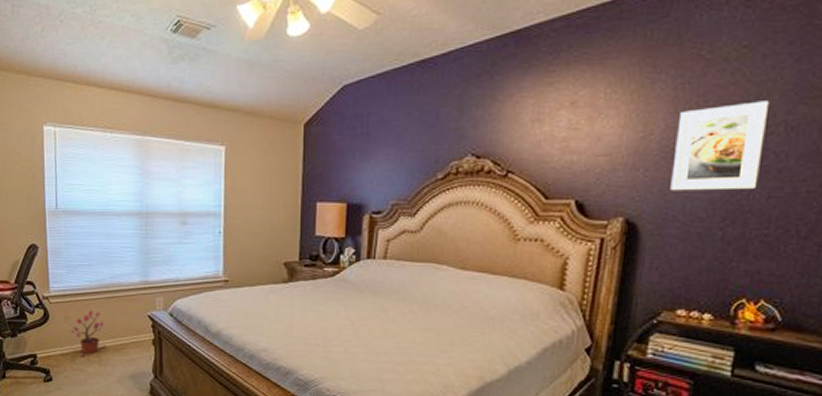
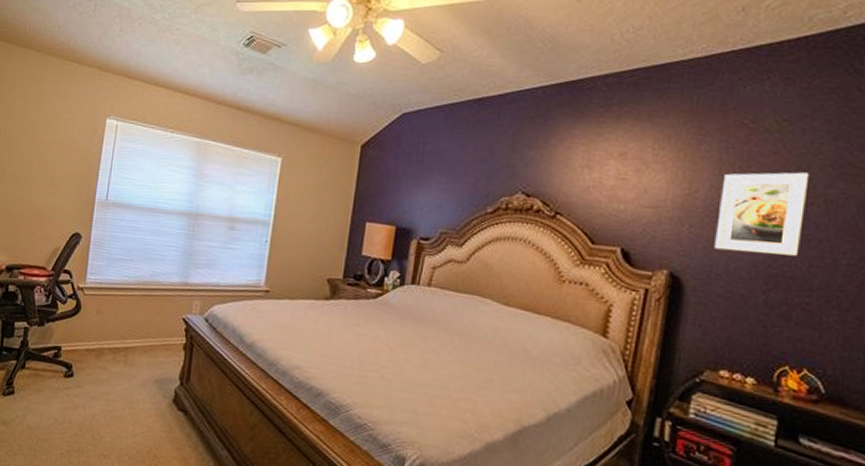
potted plant: present [71,310,107,357] -> none [101,306,137,355]

